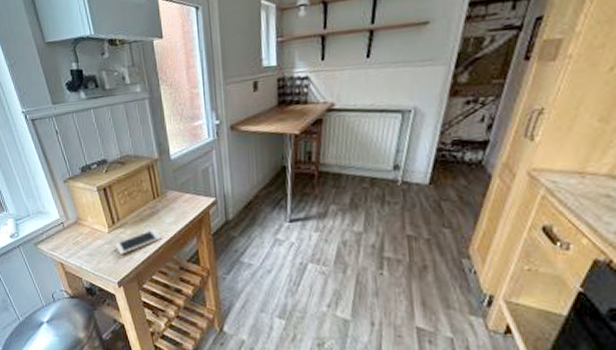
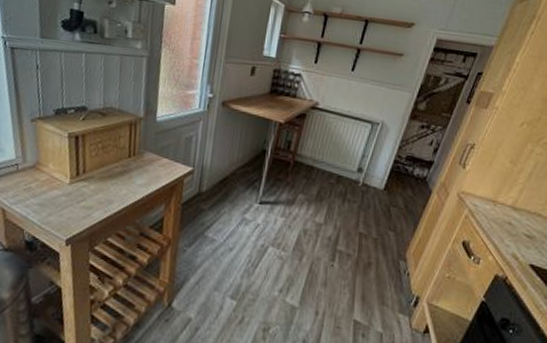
cell phone: present [115,229,163,254] -> none [73,188,129,210]

